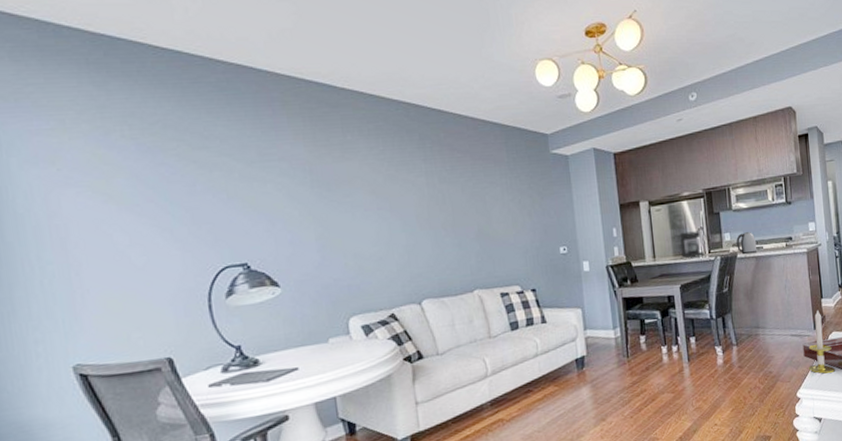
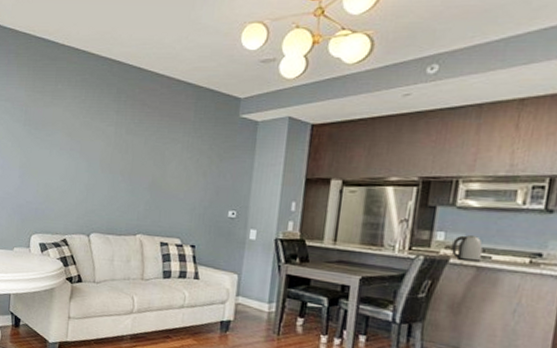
coffee maker: present [680,231,705,258] -> none [371,220,403,252]

